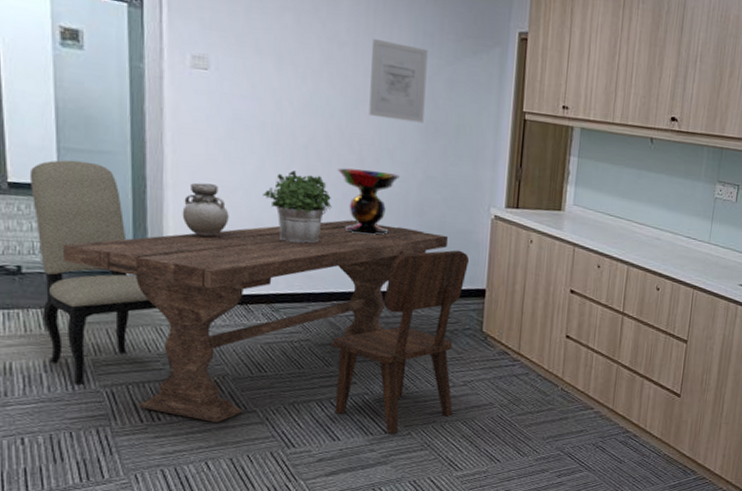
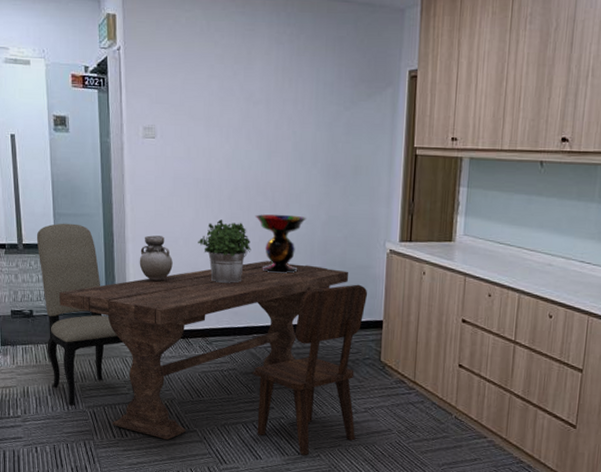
wall art: present [369,38,428,123] -> none [279,93,328,167]

